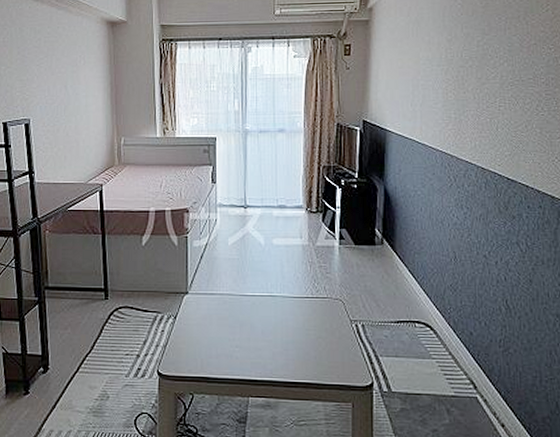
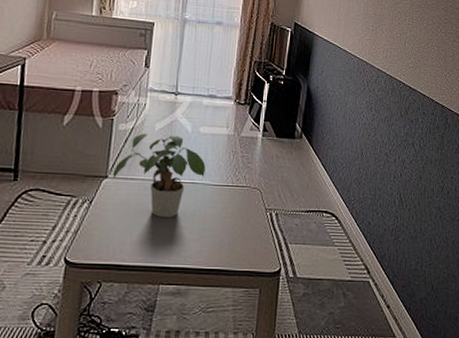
potted plant: none [192,248,283,332] -> present [112,133,206,218]

